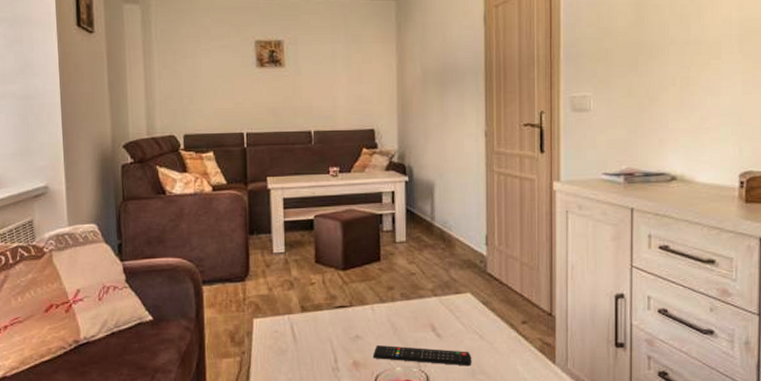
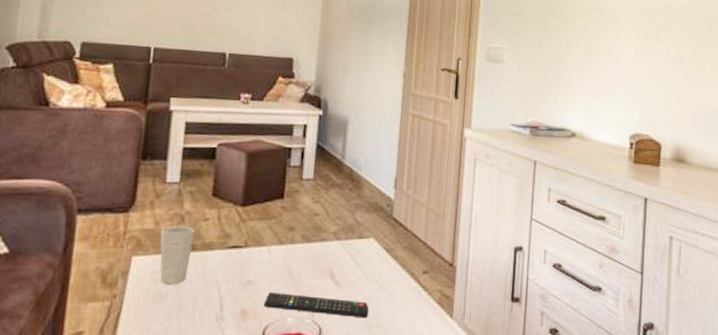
cup: none [274,290,305,342] -> present [160,225,196,285]

